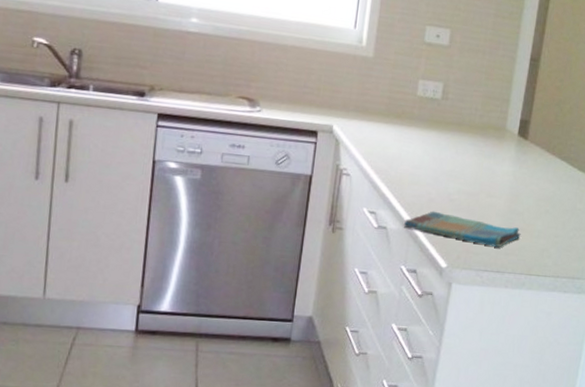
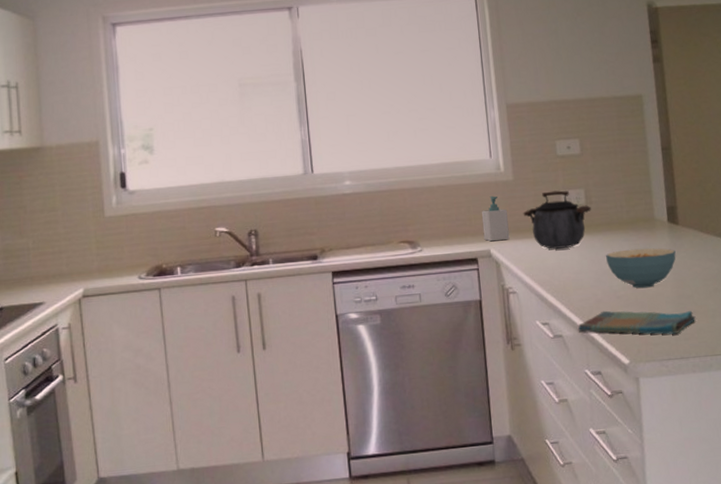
soap bottle: none [329,69,359,119] -> present [481,196,510,242]
kettle: none [375,77,446,141] -> present [523,190,591,249]
cereal bowl: none [448,153,518,197] -> present [605,248,676,288]

